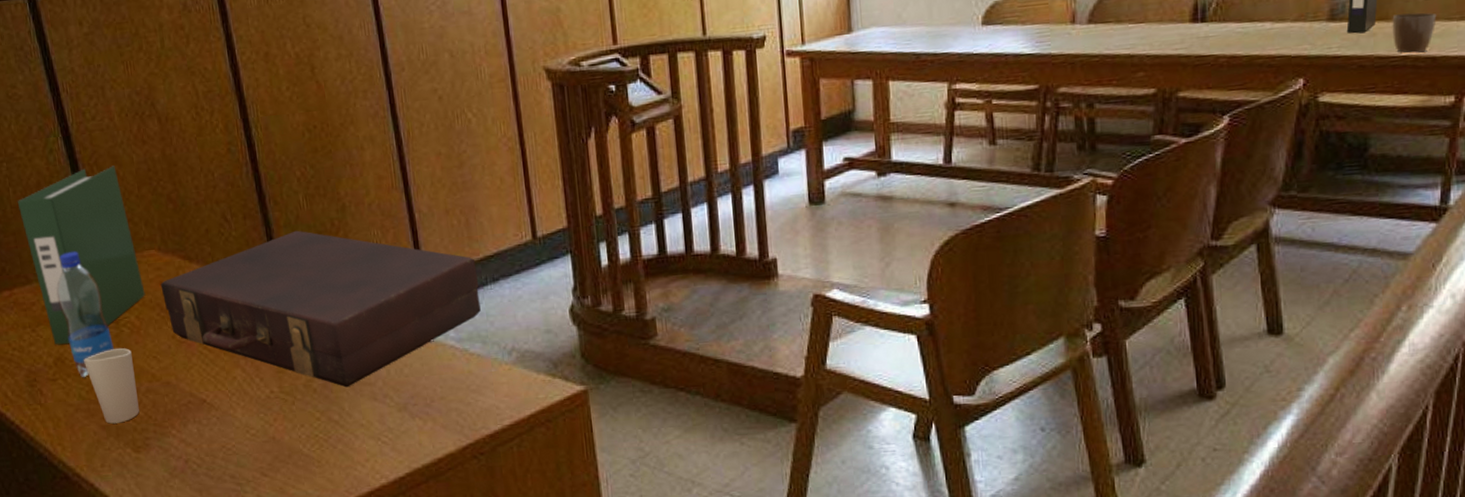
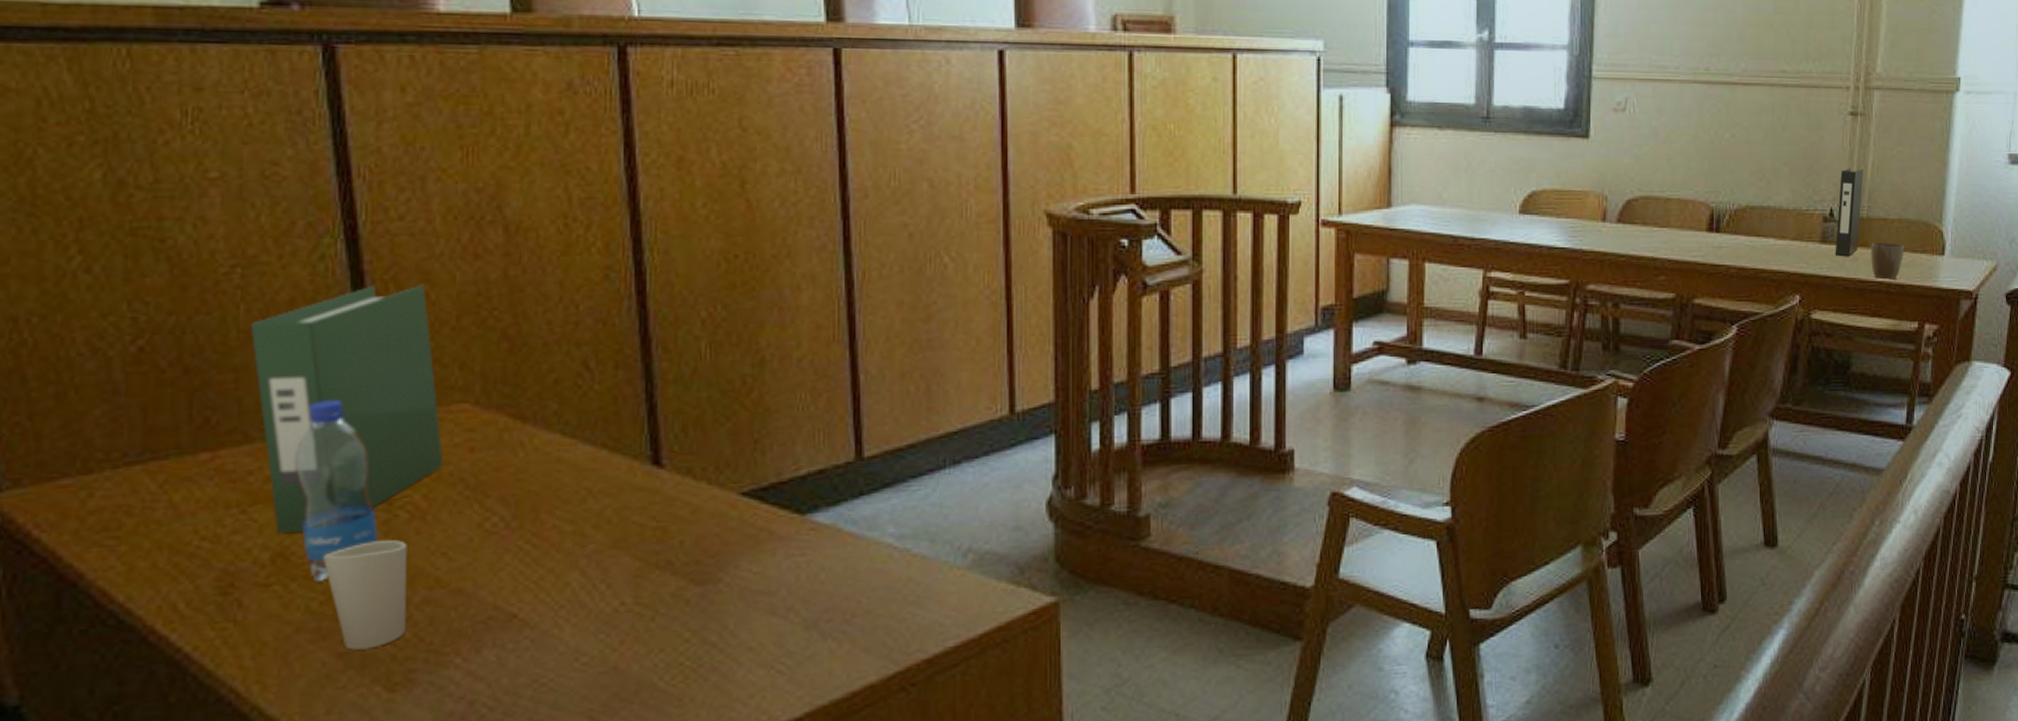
briefcase: present [160,230,481,388] -> none [470,387,935,598]

